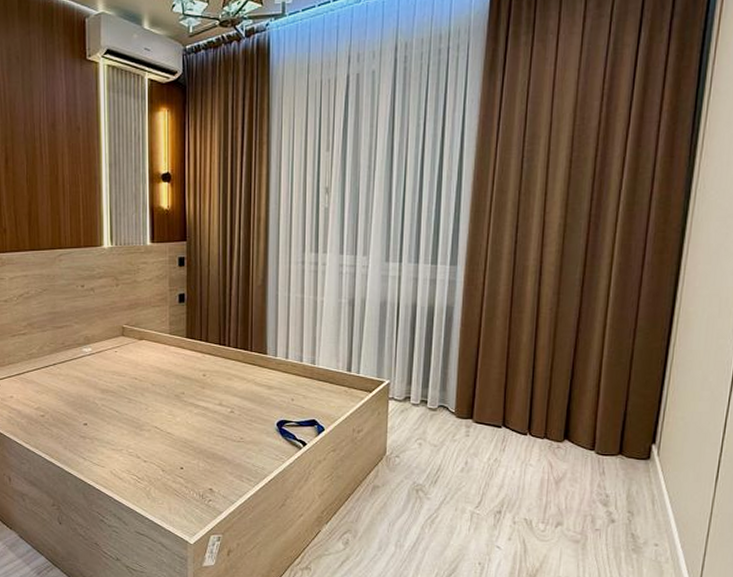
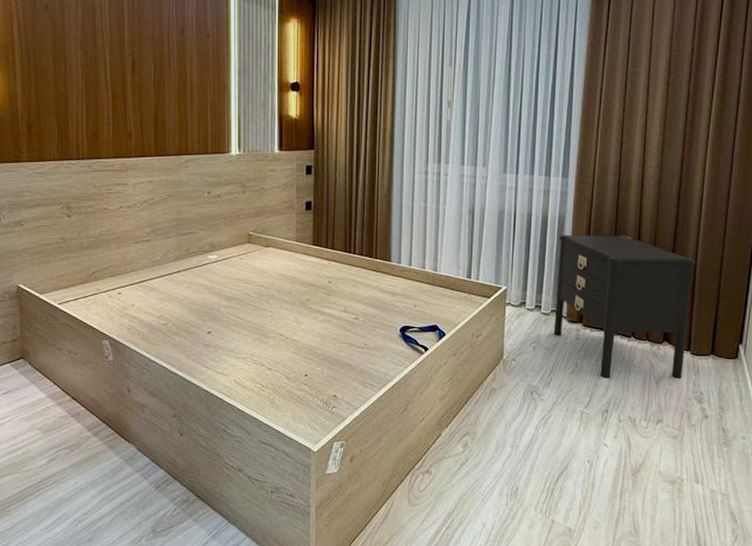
nightstand: none [441,326,602,480] -> present [553,235,696,379]

